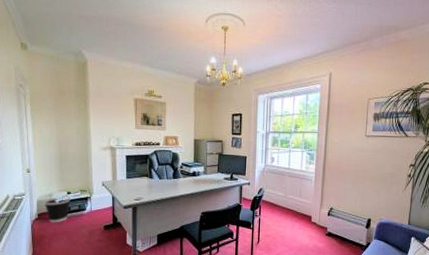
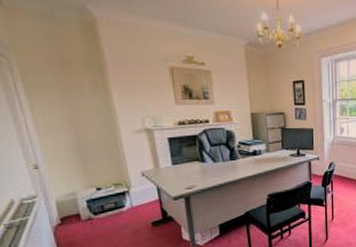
wastebasket: present [44,196,71,223] -> none [65,193,103,227]

